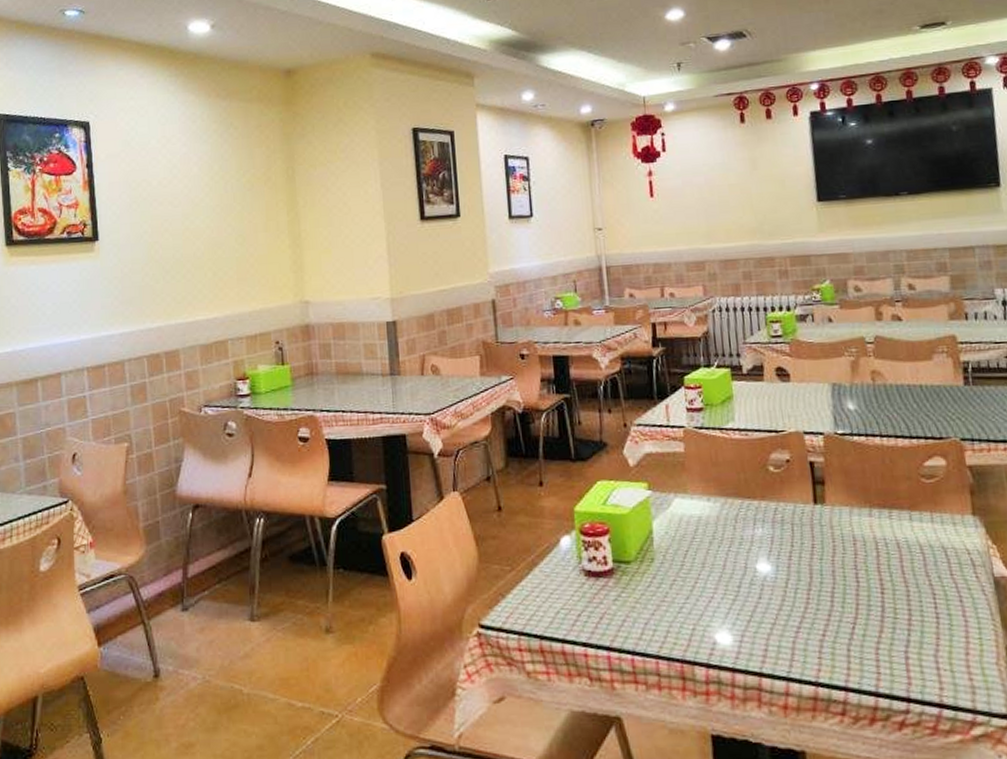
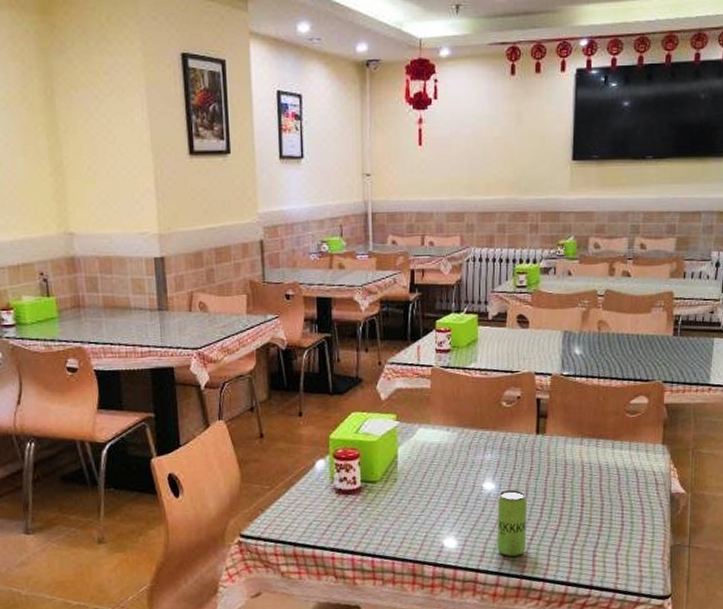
beverage can: none [776,571,819,658] -> present [497,489,527,557]

